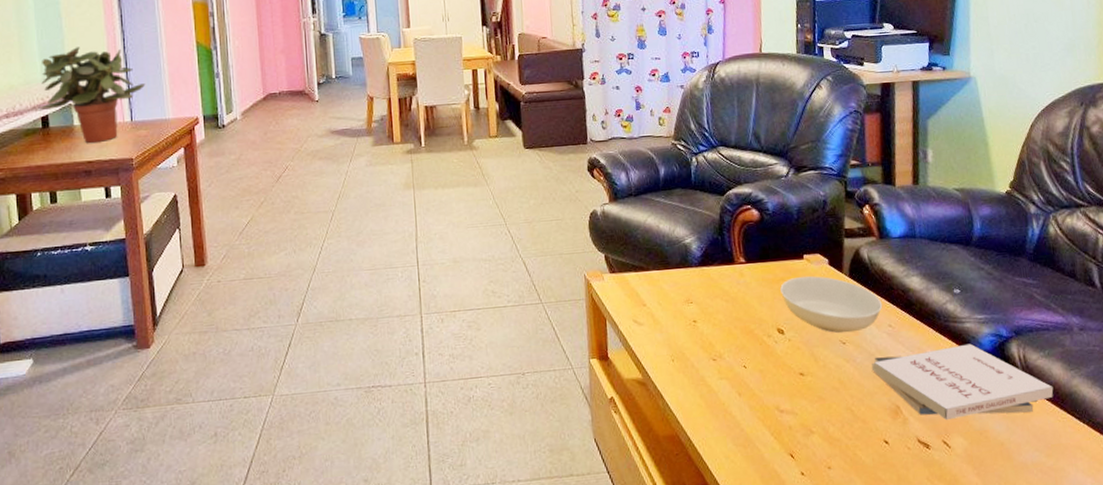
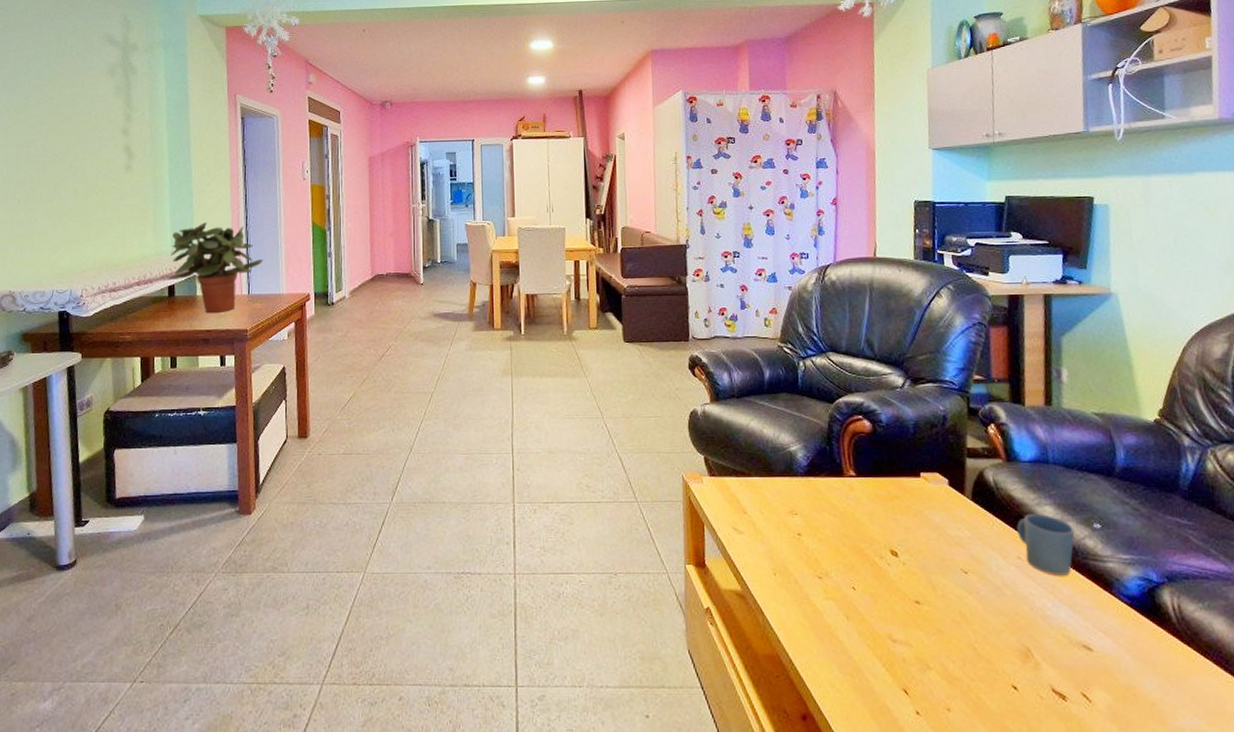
bowl: present [780,276,883,333] -> none [894,495,1011,561]
books: present [871,343,1054,420] -> none [997,586,1216,671]
mug: none [888,284,938,339] -> present [1016,514,1075,576]

